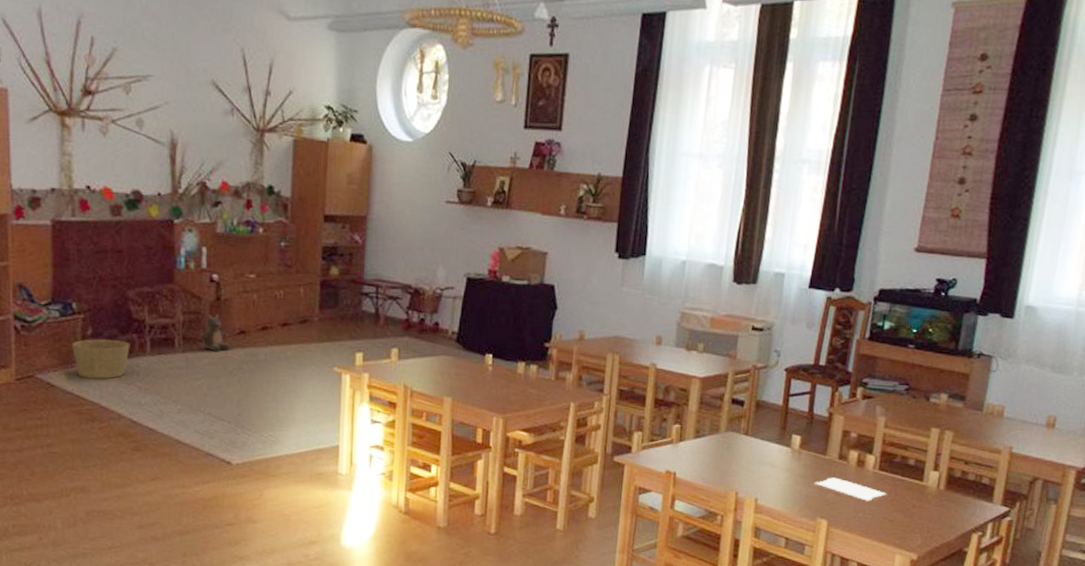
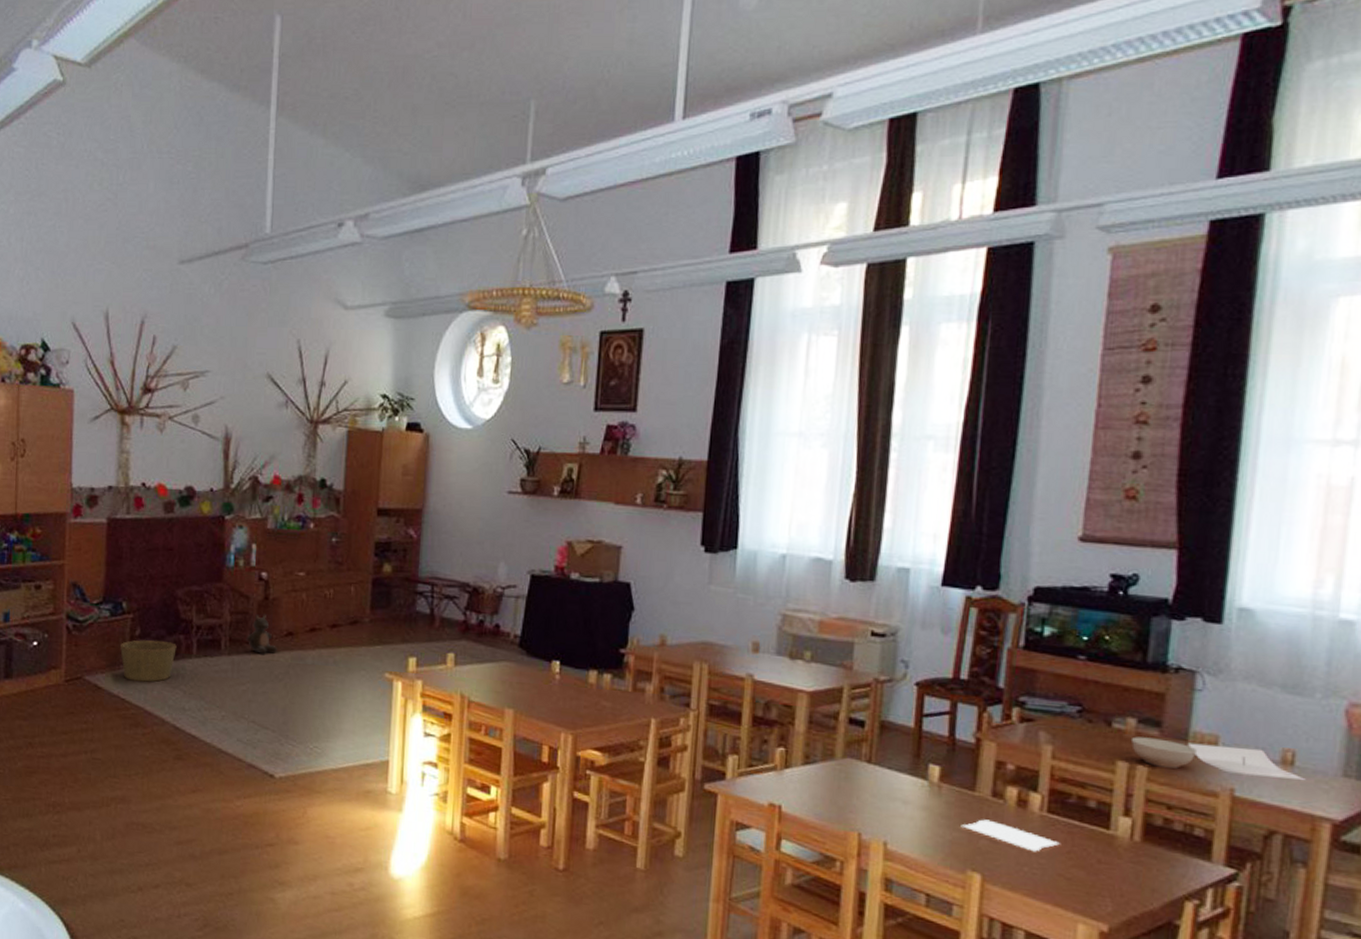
bowl: none [942,408,988,432] -> present [1130,736,1196,769]
paper sheet: none [982,412,1062,438] -> present [1187,742,1306,780]

